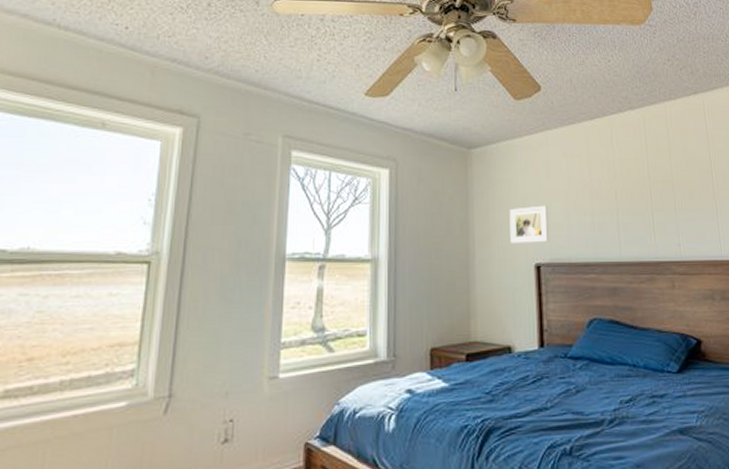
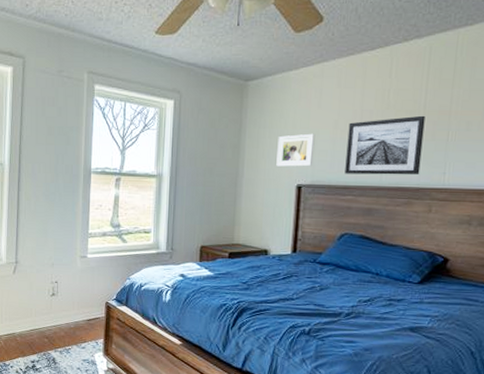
wall art: none [580,185,657,249] -> present [345,115,425,175]

